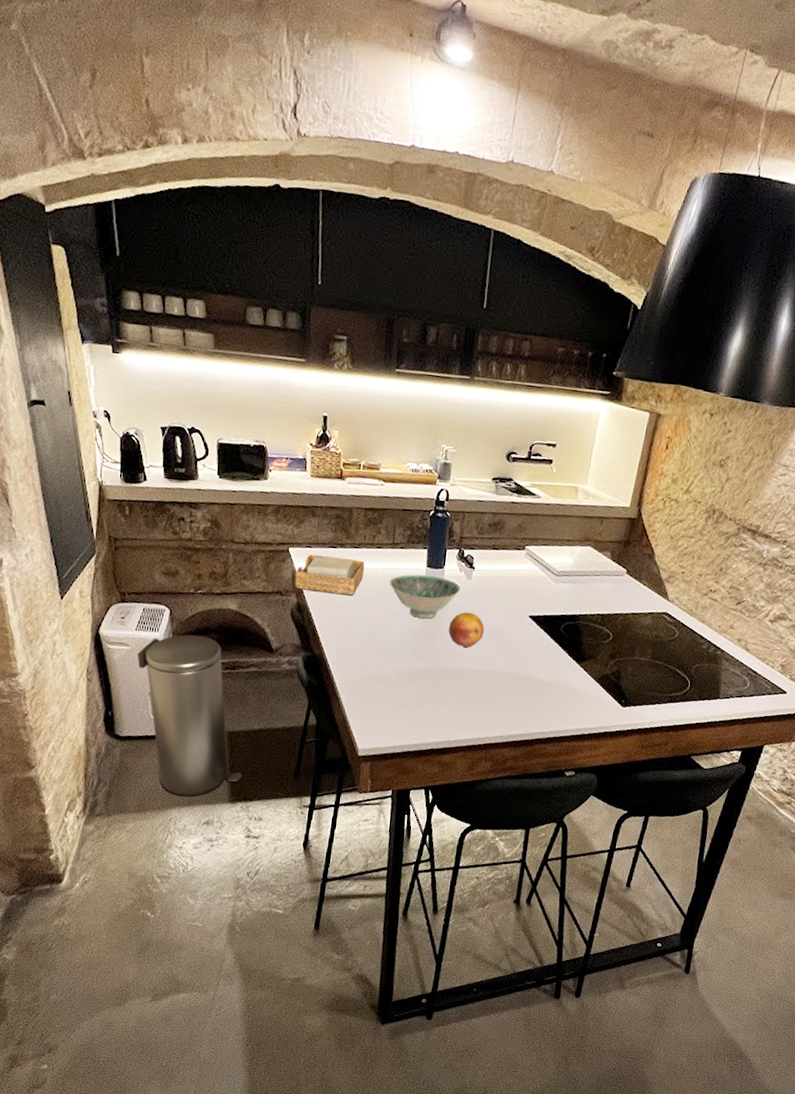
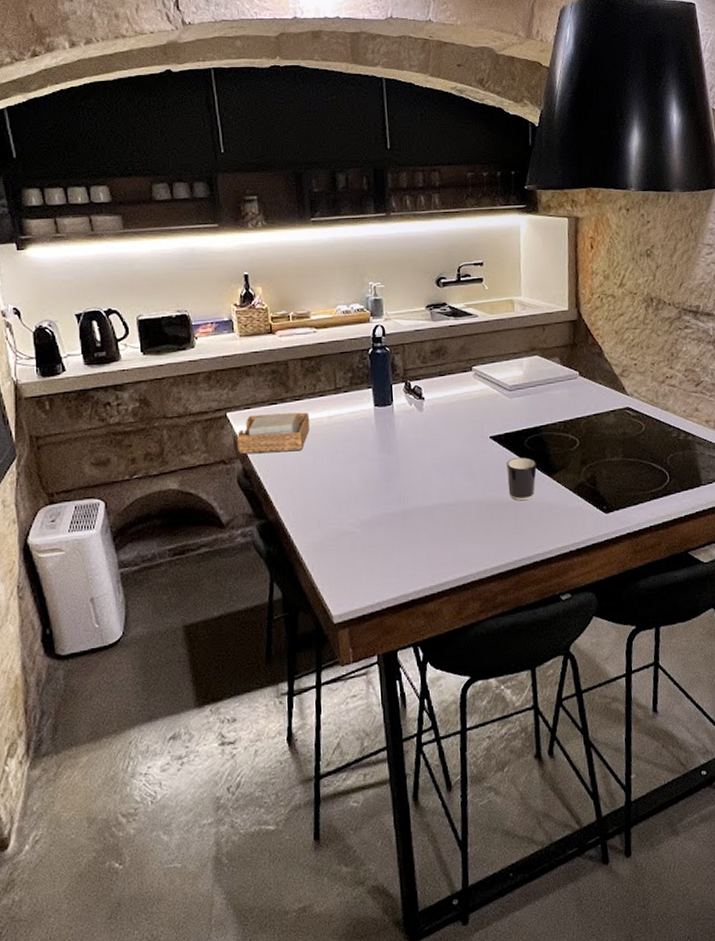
pedal bin: present [137,634,242,797] -> none [74,523,207,713]
bowl: present [389,574,461,619] -> none [337,413,414,461]
fruit: present [449,612,484,647] -> none [408,444,446,482]
mug: none [536,640,568,681] -> present [506,457,537,501]

